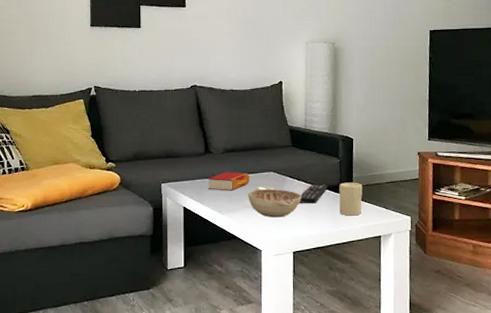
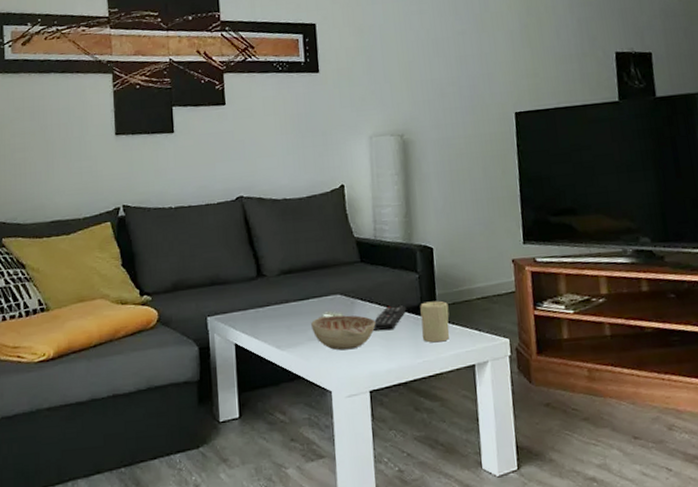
book: present [208,172,250,191] -> none [262,297,313,322]

